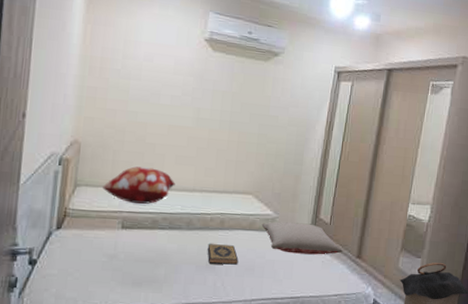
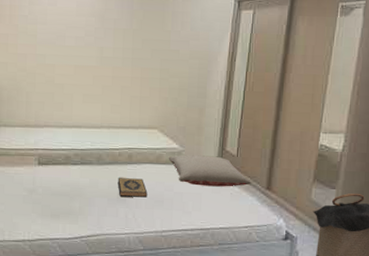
decorative pillow: present [102,166,175,204] -> none [19,106,84,141]

